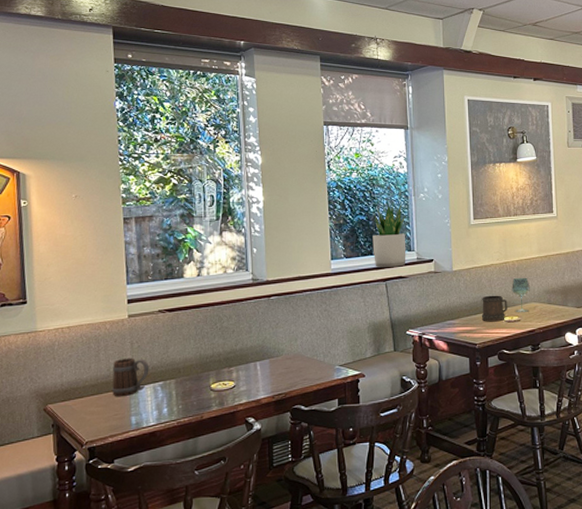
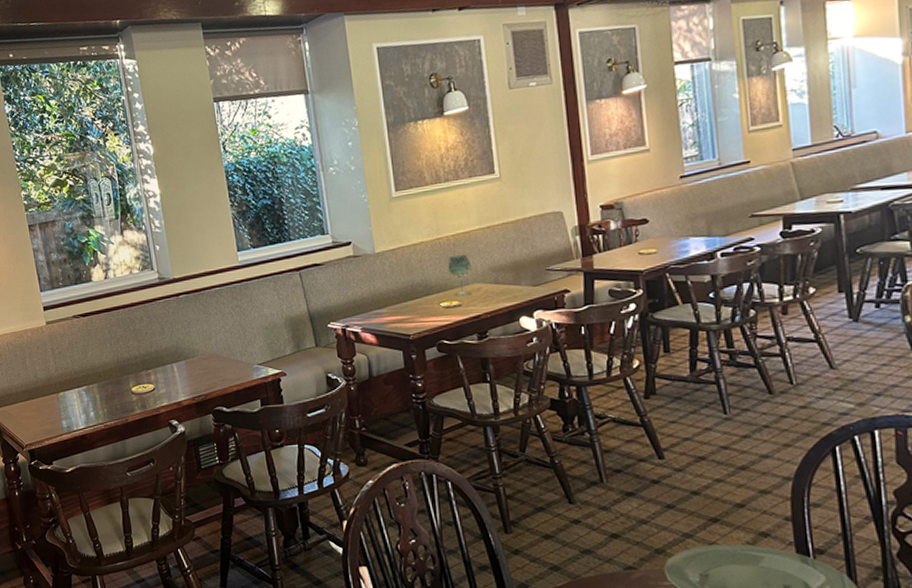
beer mug: present [112,357,149,396] -> none [38,363,72,401]
planter: present [373,202,406,268] -> none [277,180,320,257]
beer mug: present [481,295,507,322] -> none [412,277,445,310]

